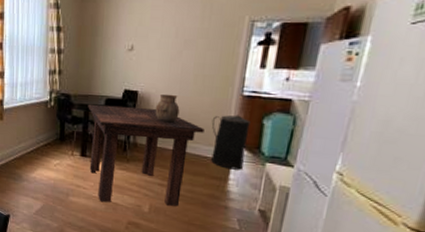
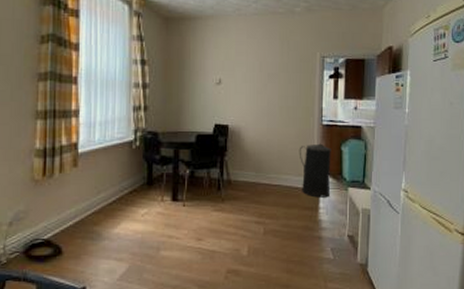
dining table: present [88,104,204,207] -> none [177,141,293,251]
ceramic pot: present [155,94,180,123] -> none [246,126,269,155]

